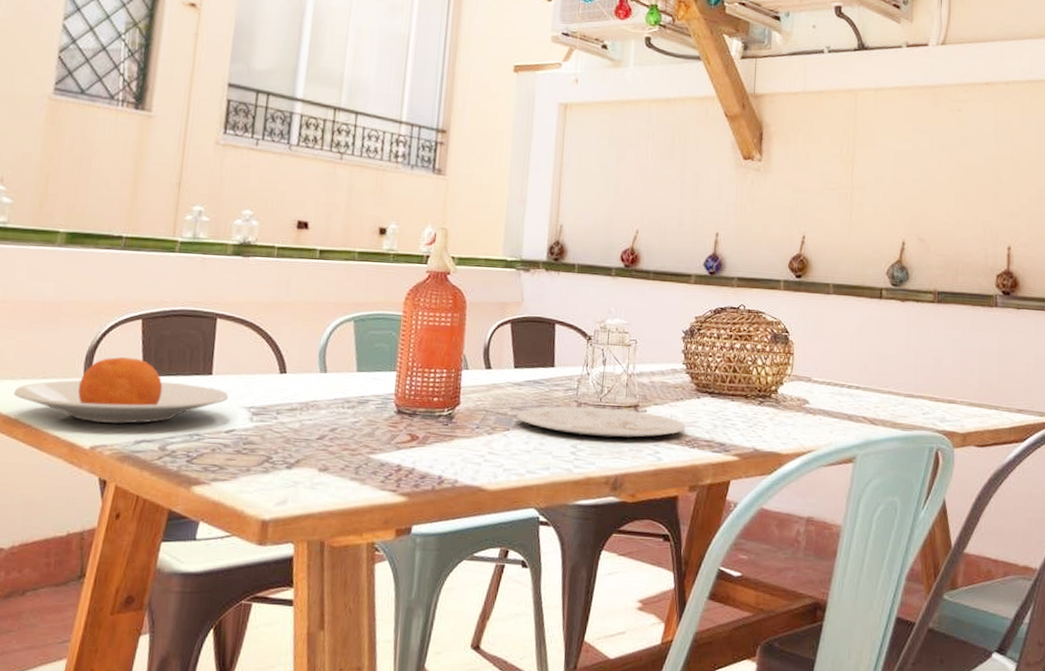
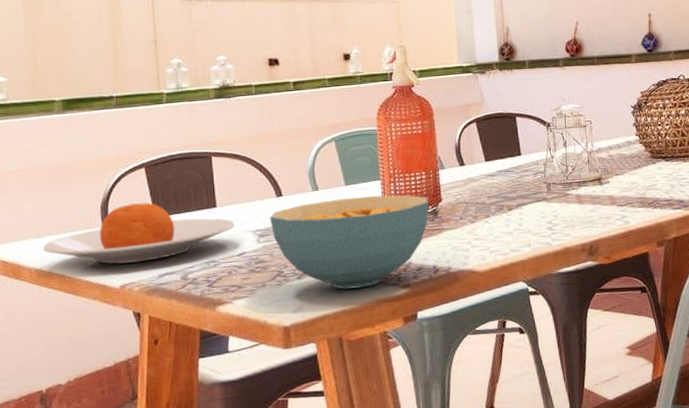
cereal bowl: none [267,385,446,489] -> present [269,195,429,289]
plate: present [516,406,685,438] -> none [493,183,646,212]

